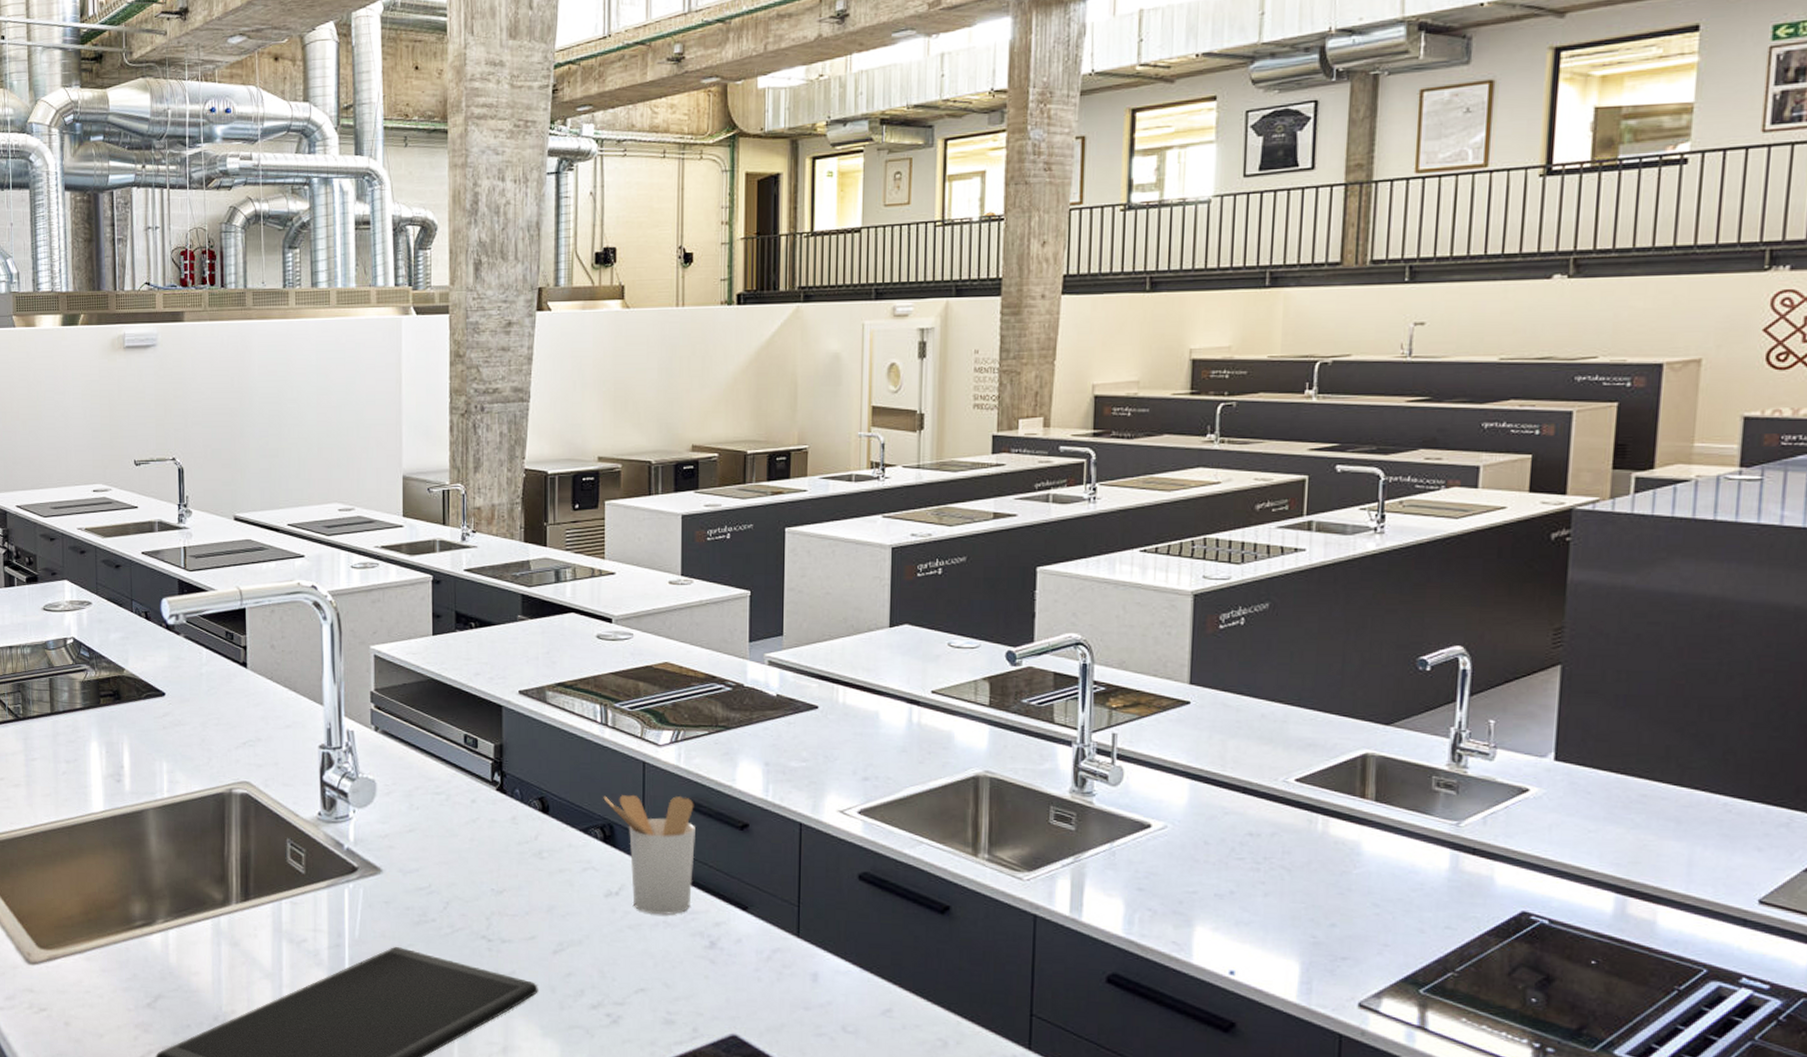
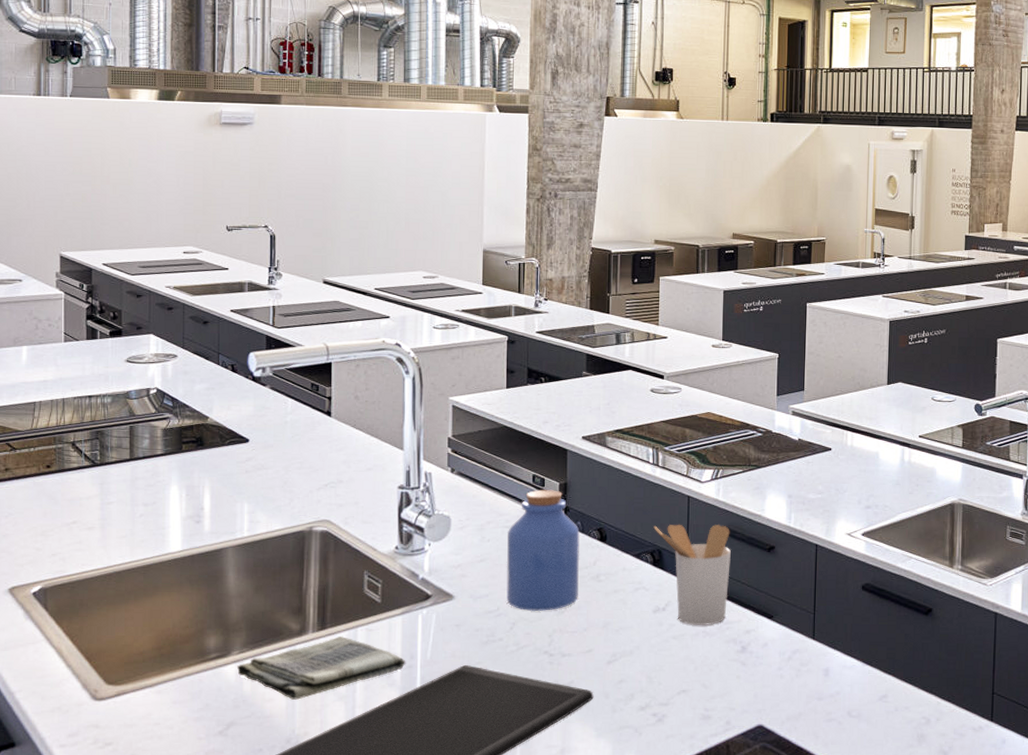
dish towel: none [161,909,333,975] -> present [236,636,406,700]
jar: none [437,752,520,891] -> present [506,490,580,612]

